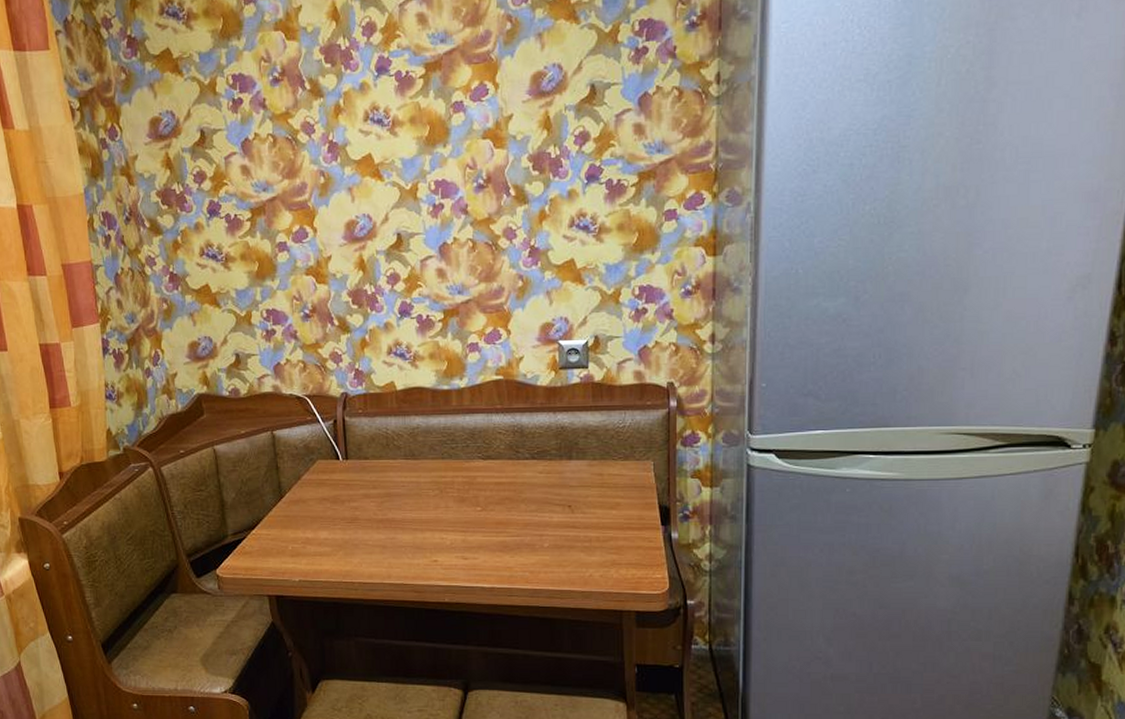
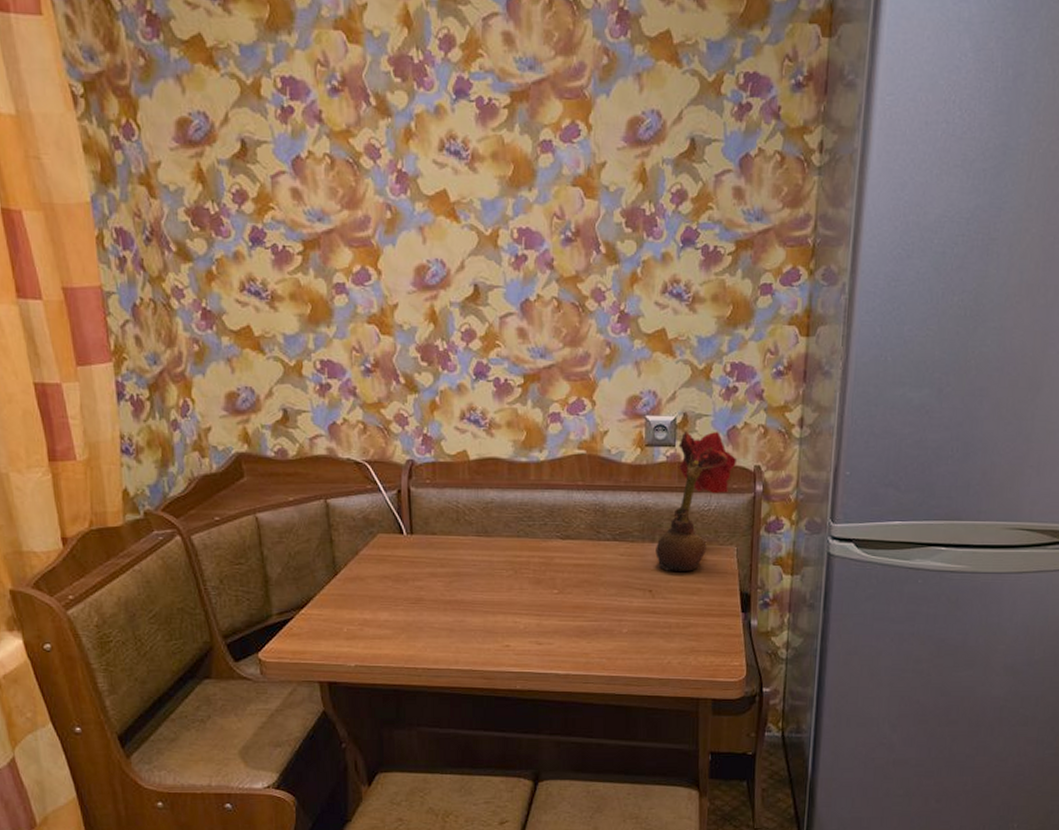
flower: none [573,351,650,487] -> present [656,430,738,571]

